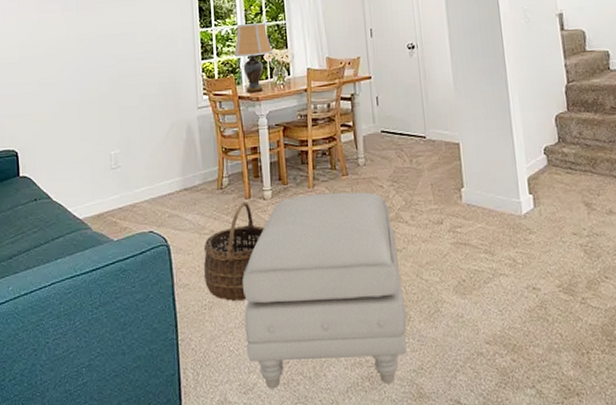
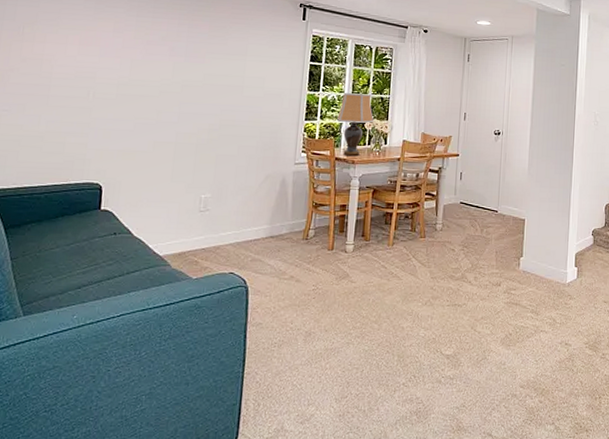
wicker basket: present [203,202,264,301] -> none [277,253,342,341]
ottoman: present [242,191,407,389] -> none [308,251,459,420]

